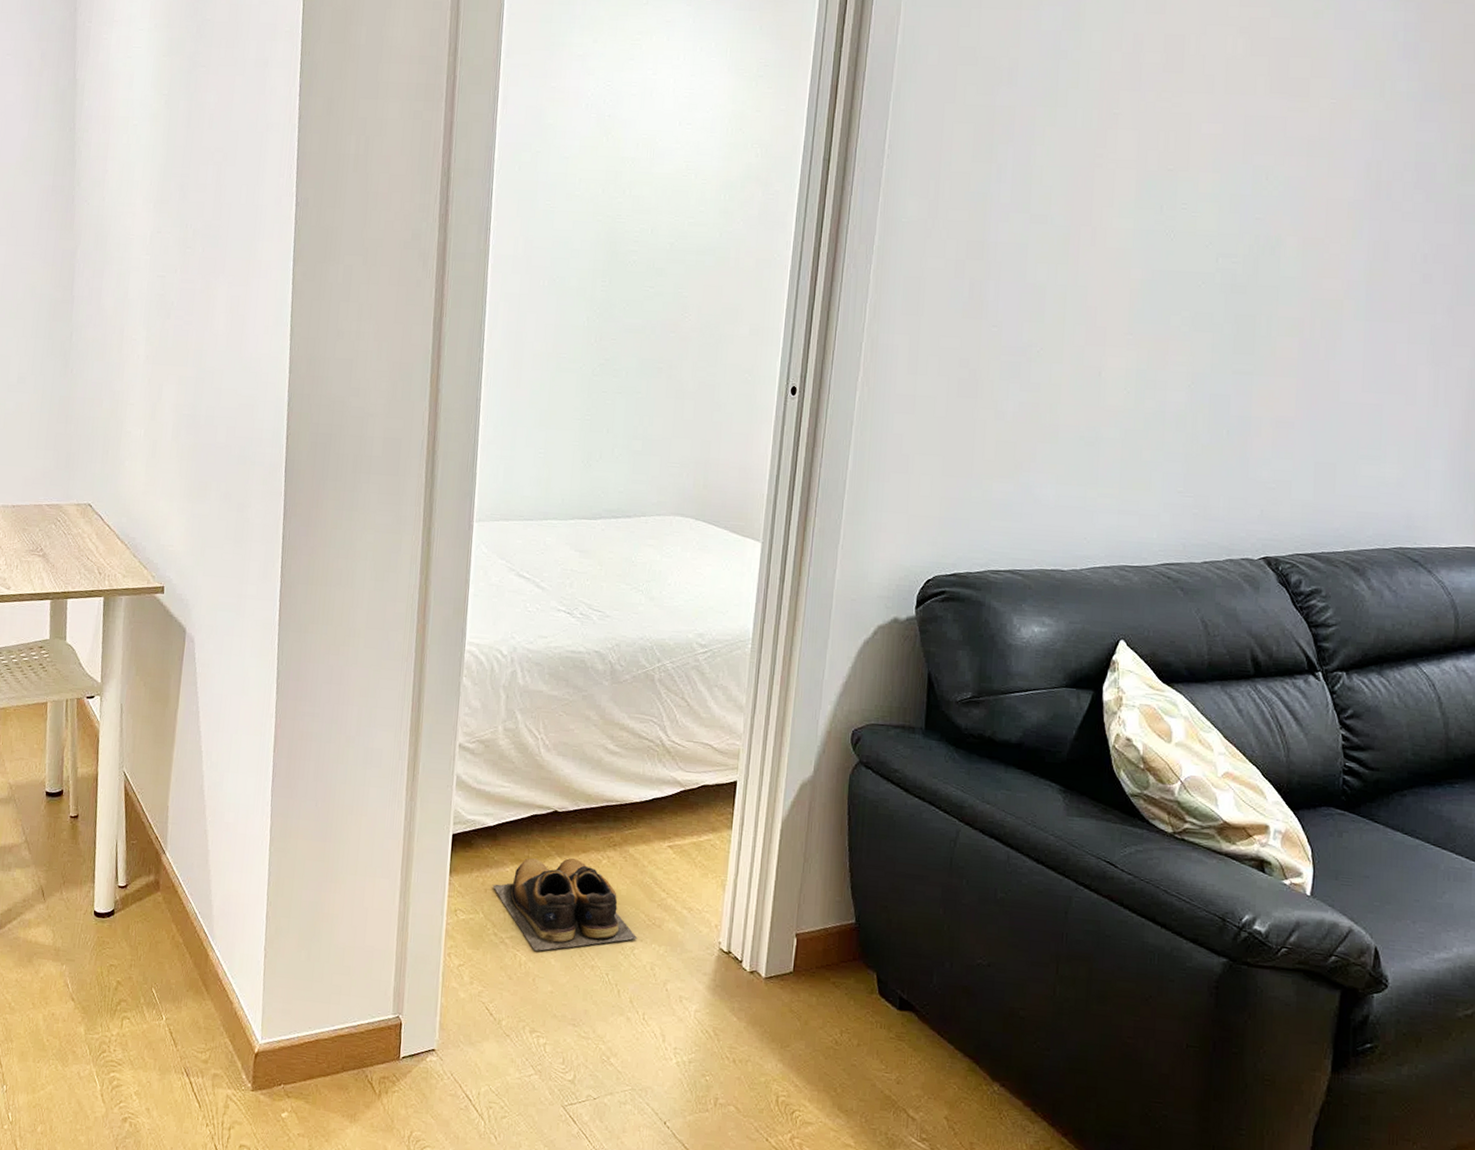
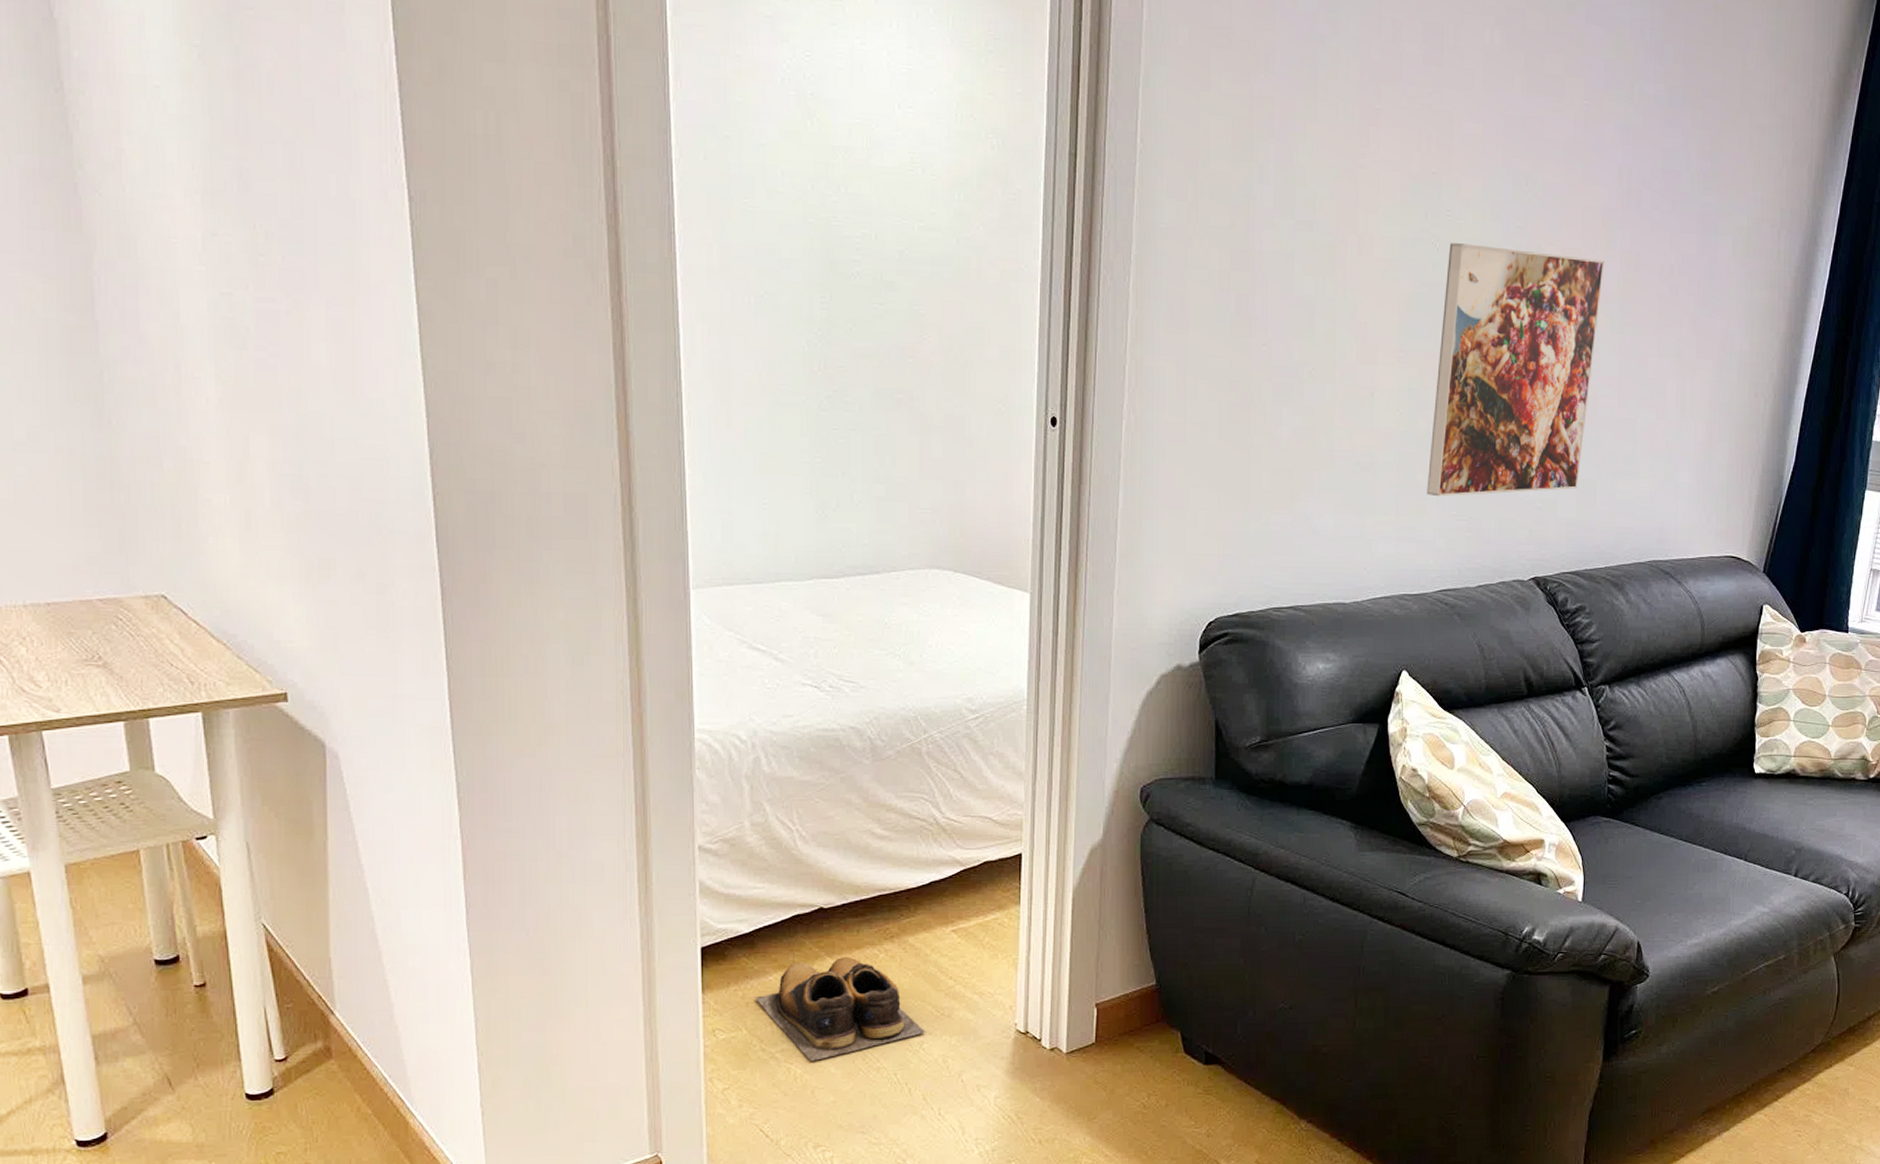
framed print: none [1152,234,1350,473] -> present [1427,243,1605,497]

